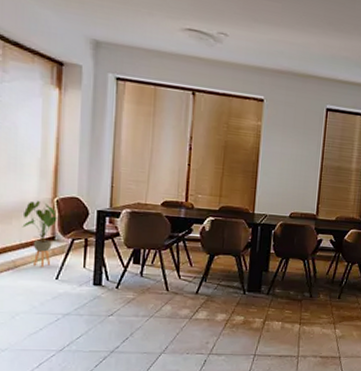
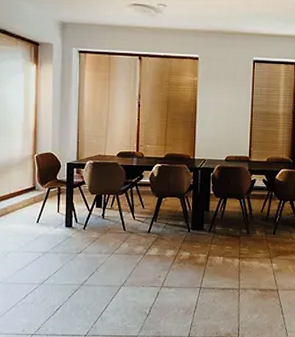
house plant: present [22,201,59,268] -> none [11,158,38,214]

